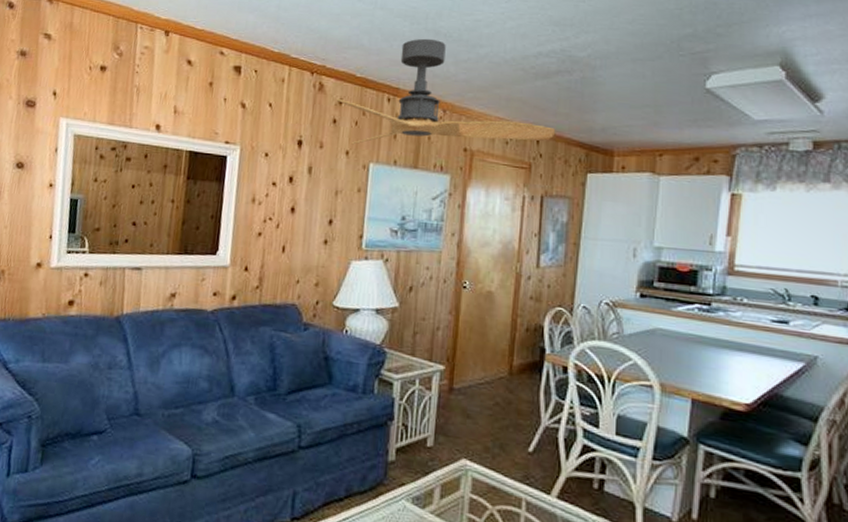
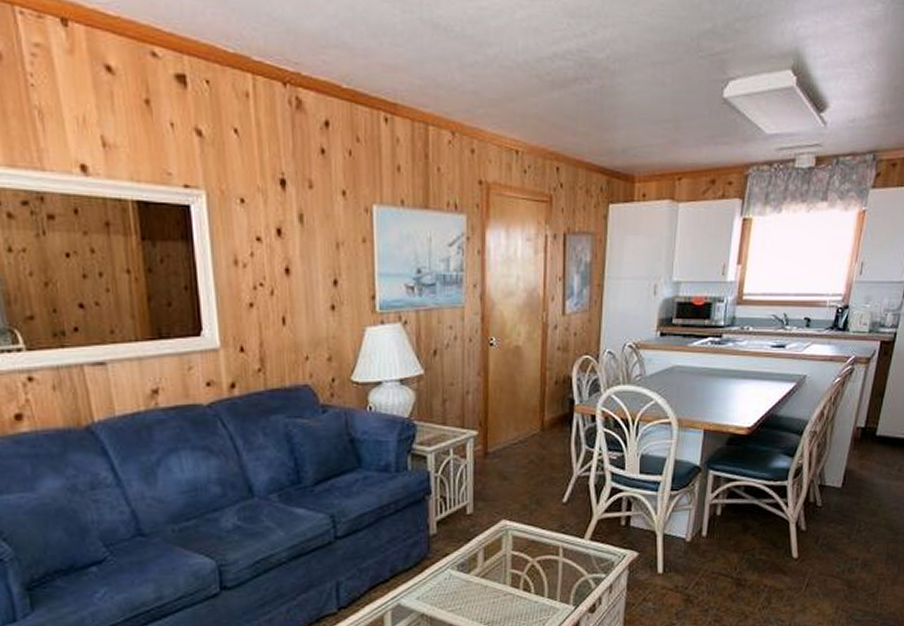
ceiling fan: present [336,38,556,145] -> none [321,33,576,182]

